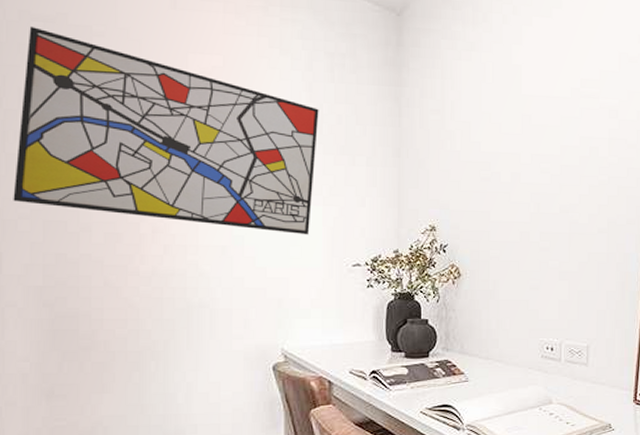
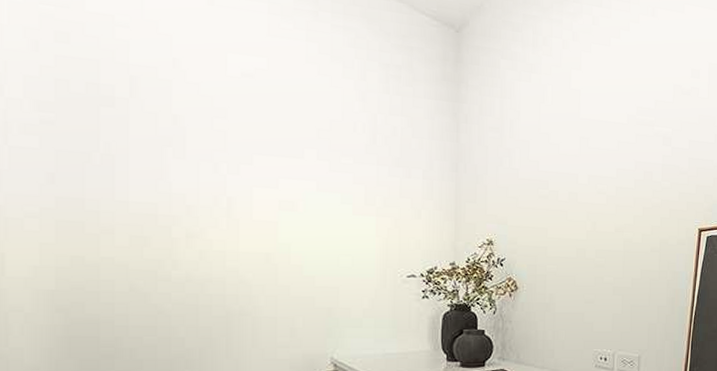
wall art: present [13,26,319,235] -> none [18,9,373,245]

